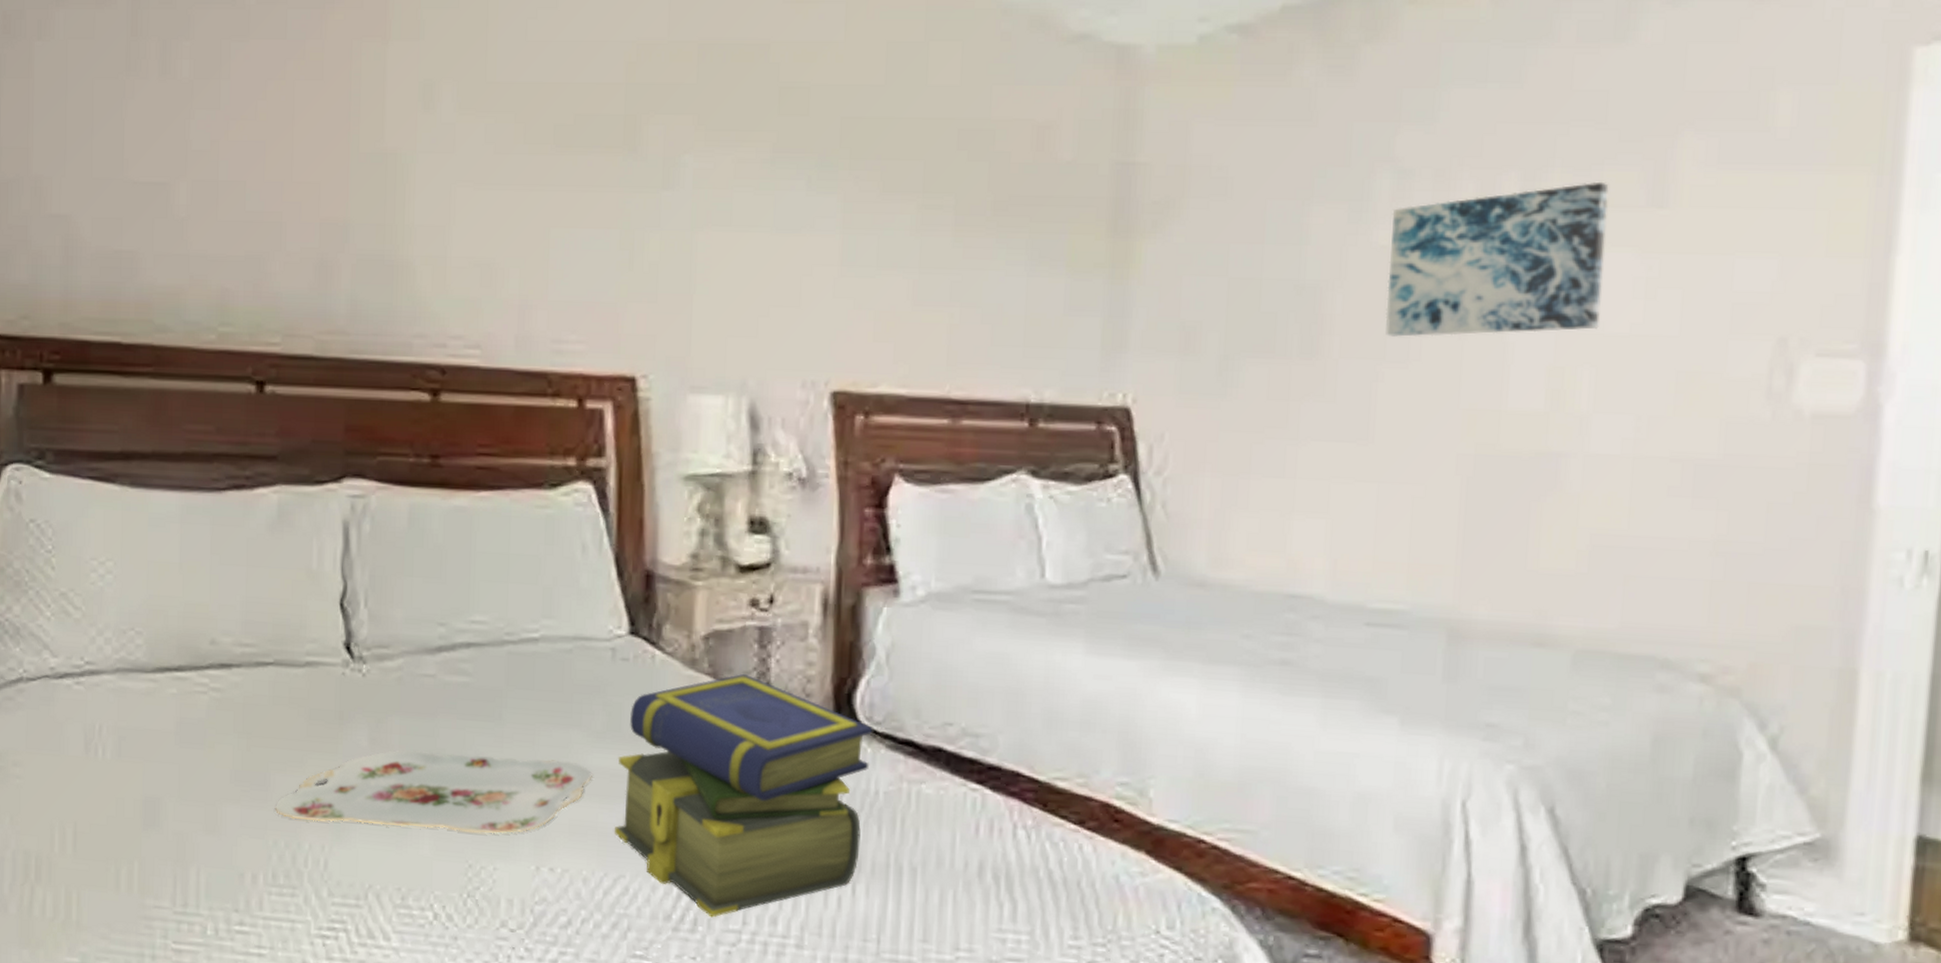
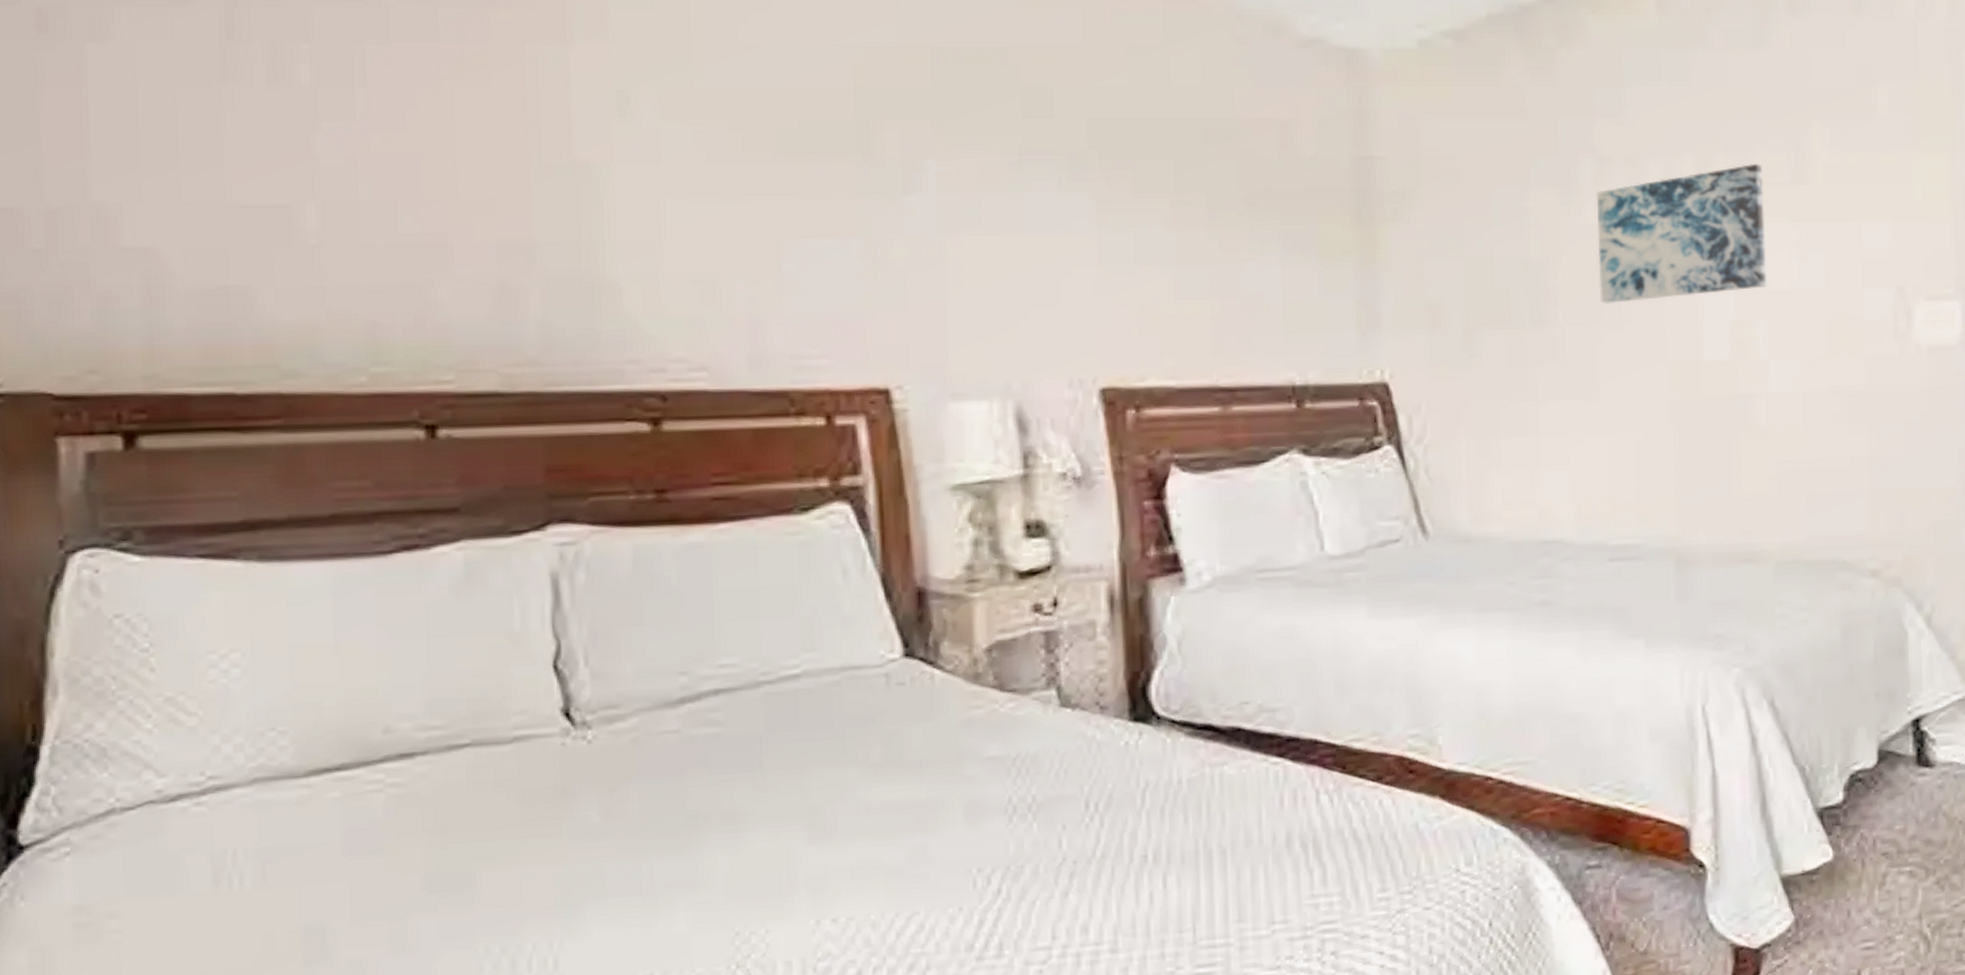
serving tray: present [274,750,592,833] -> none [484,801,874,919]
stack of books: present [614,673,873,918] -> none [901,681,1171,939]

